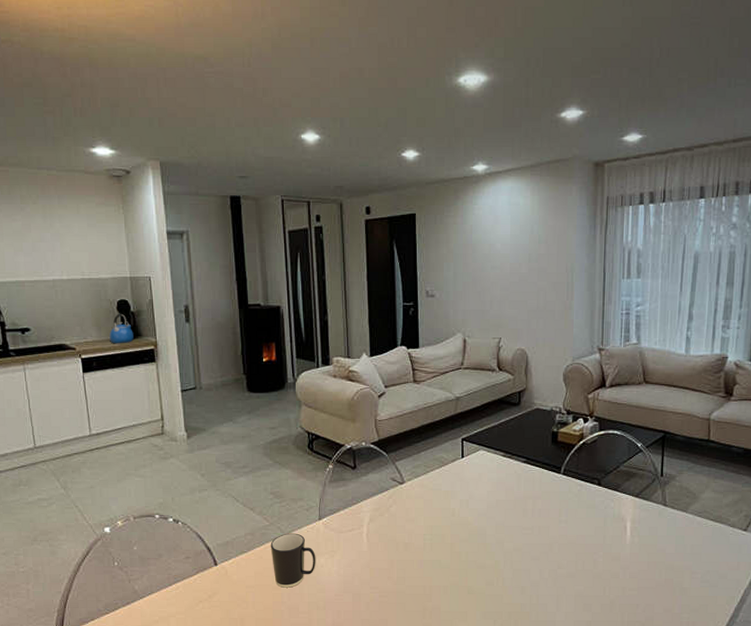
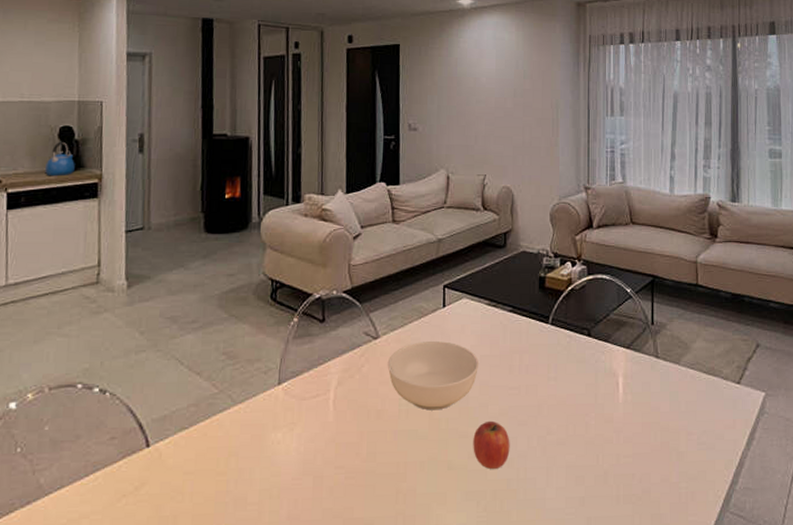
mug: present [270,533,316,588] -> none [217,402,272,472]
bowl: none [412,487,495,545] -> present [387,341,479,411]
fruit: none [490,555,524,594] -> present [473,420,510,469]

